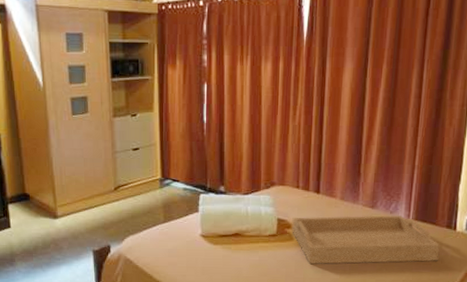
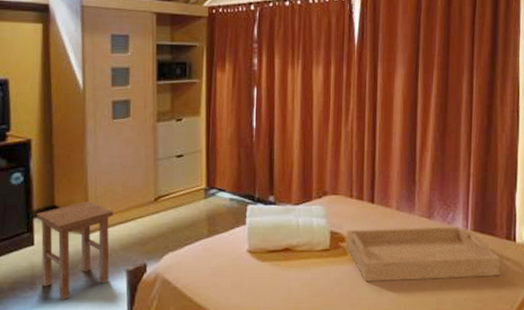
stool: none [11,190,78,274] -> present [37,201,113,300]

